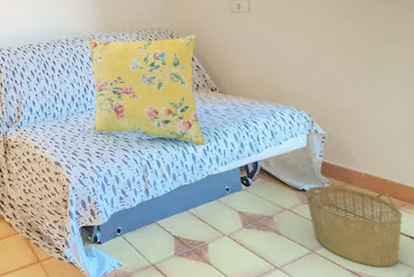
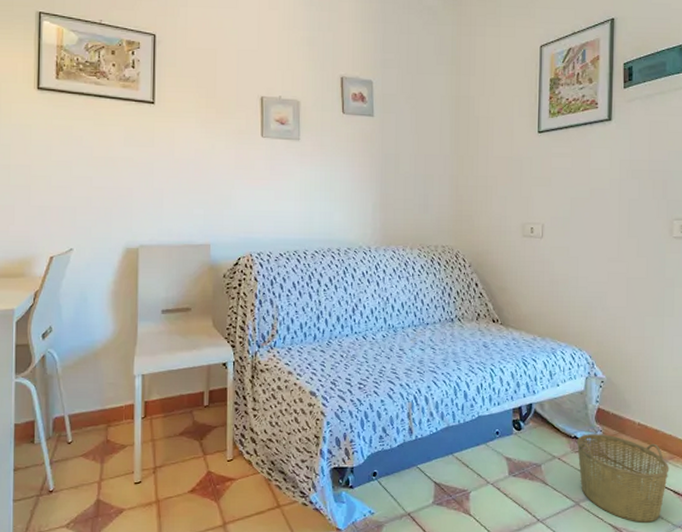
pillow: present [86,34,206,146] -> none [357,250,484,383]

